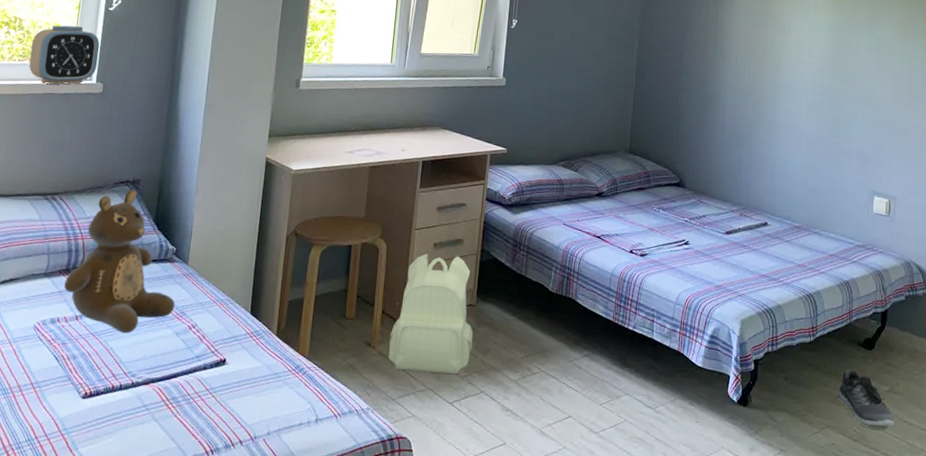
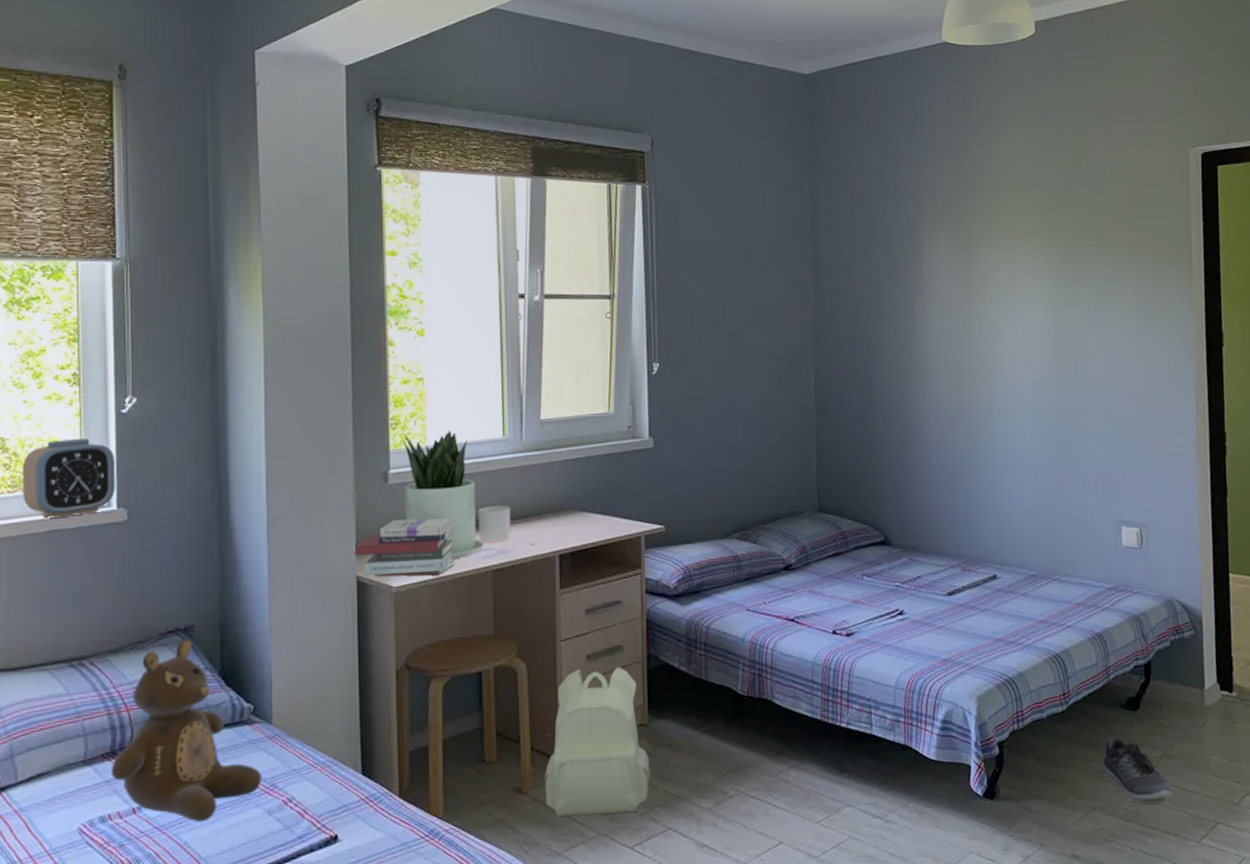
books: none [267,118,345,165] -> present [355,517,456,577]
planter: none [308,52,366,154] -> present [403,429,484,560]
mug: none [362,116,390,146] -> present [478,505,511,543]

